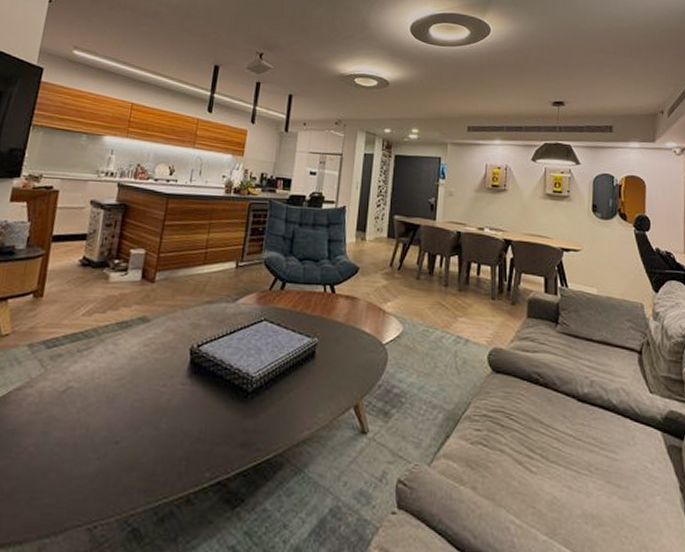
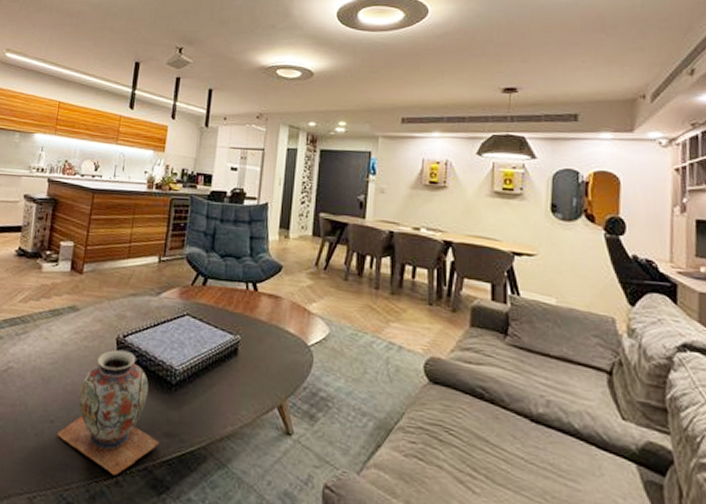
decorative vase: none [121,360,235,494] -> present [56,349,160,476]

